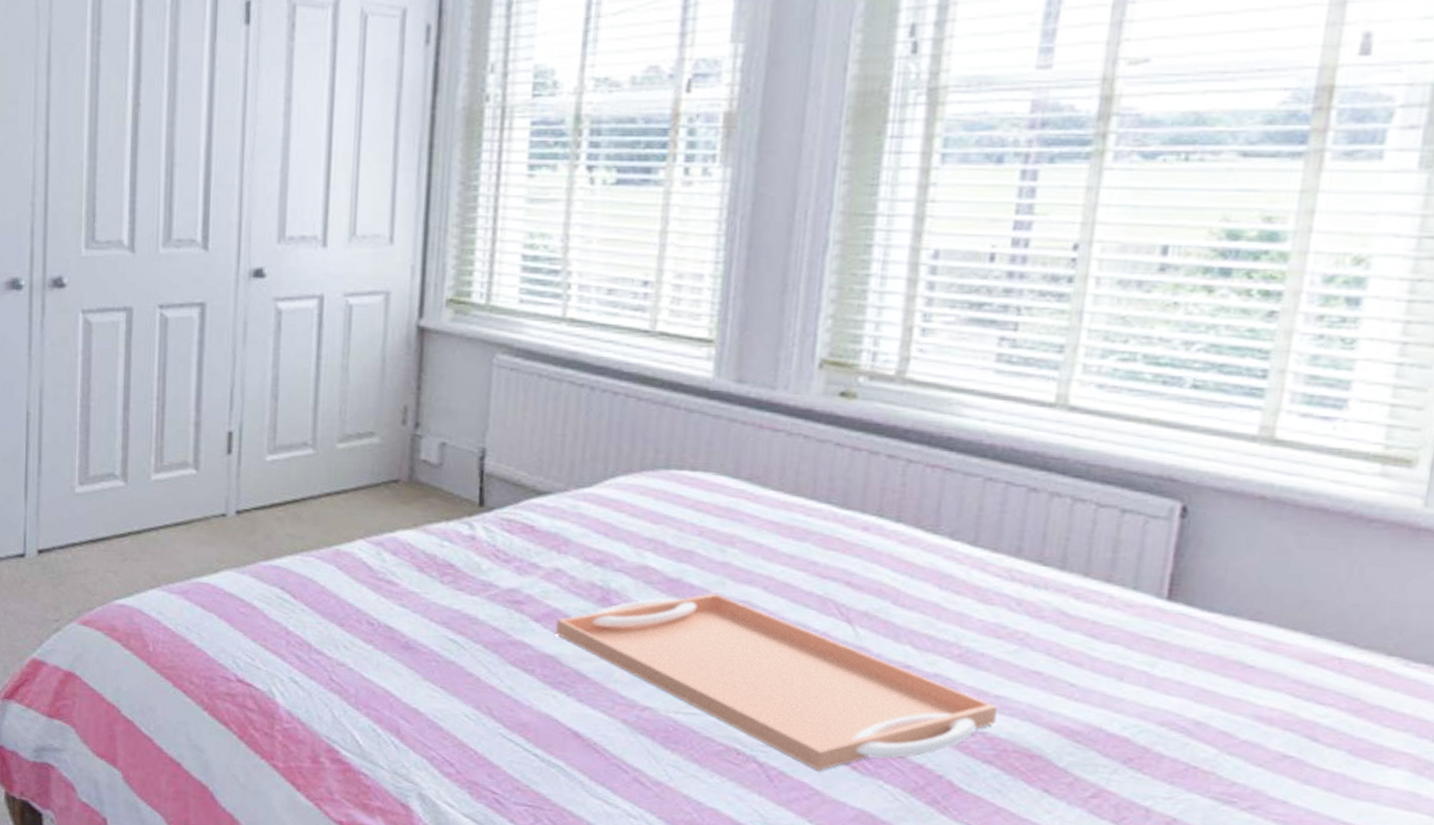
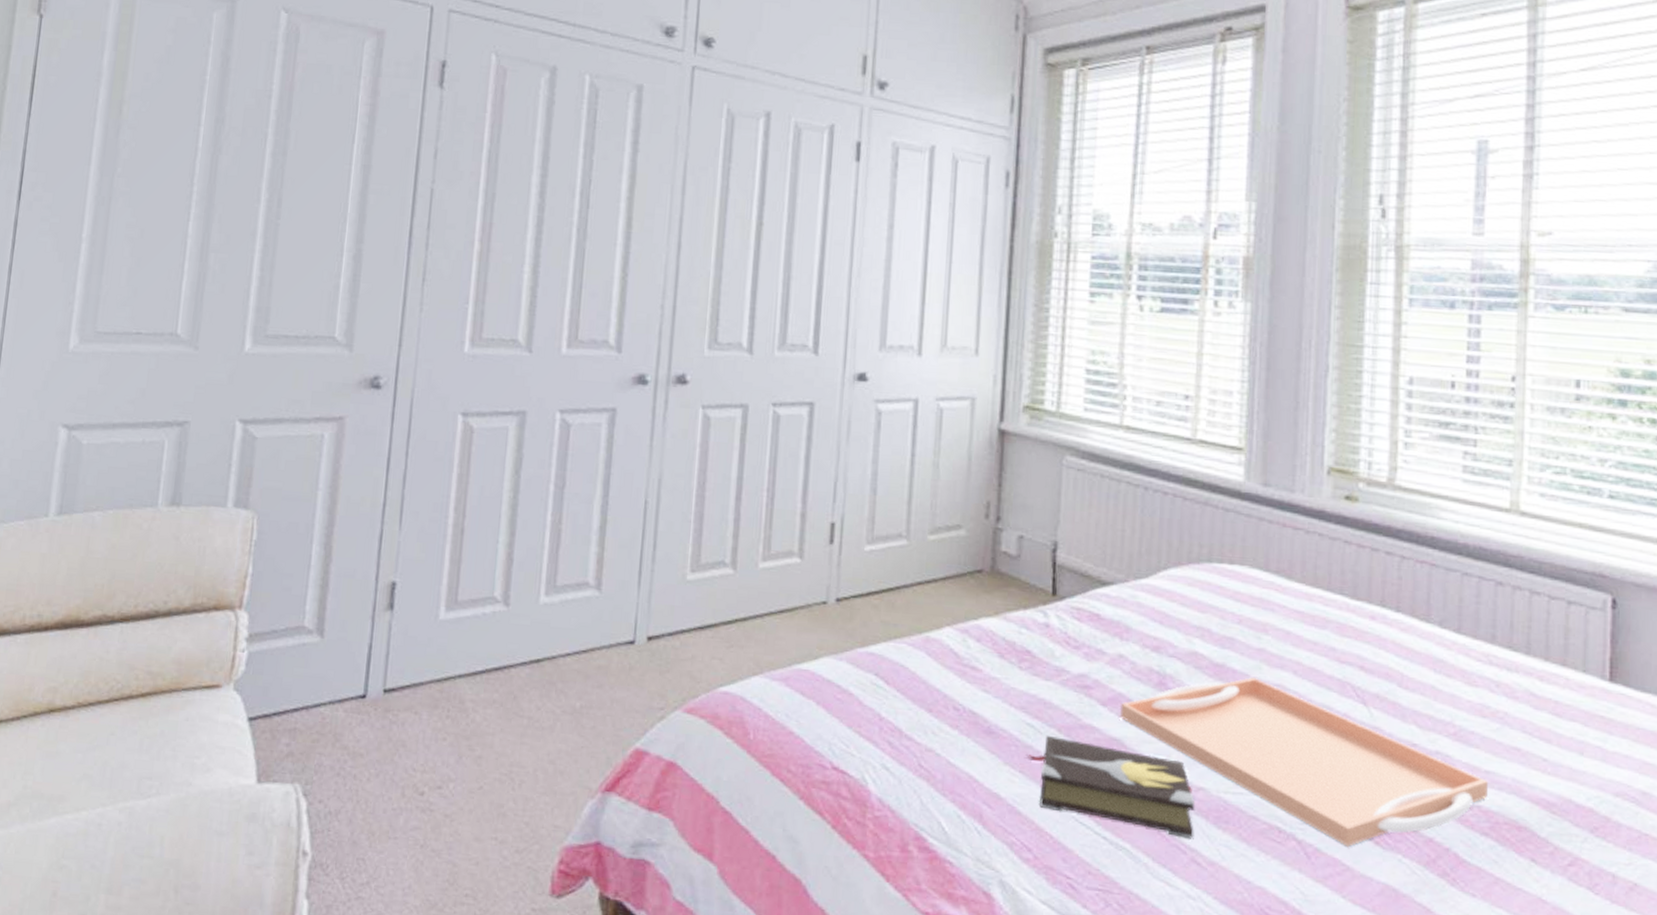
hardback book: none [447,650,641,759] -> present [1025,735,1196,839]

